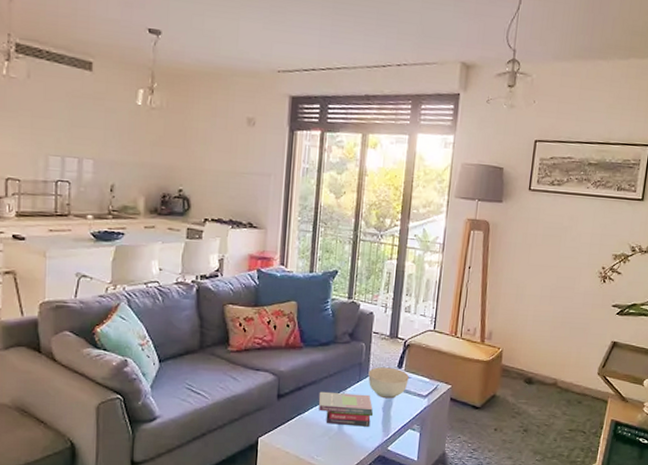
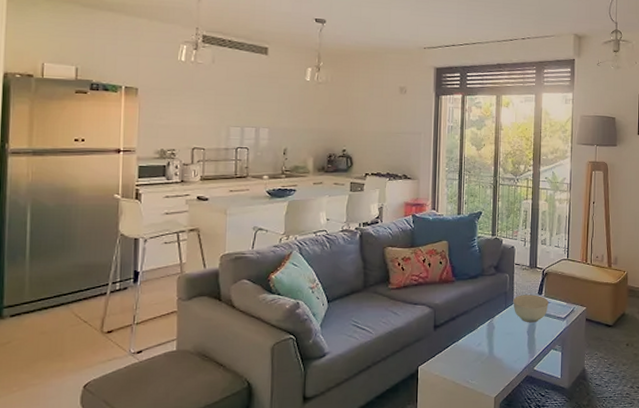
books: present [318,391,373,427] -> none [470,320,519,350]

